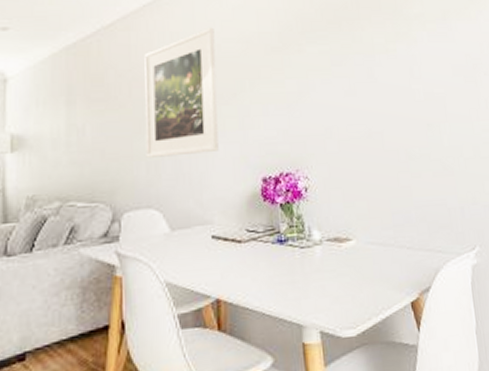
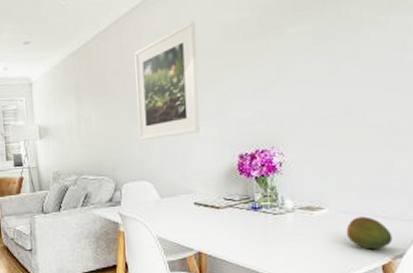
fruit: none [374,247,418,285] -> present [346,216,393,249]

